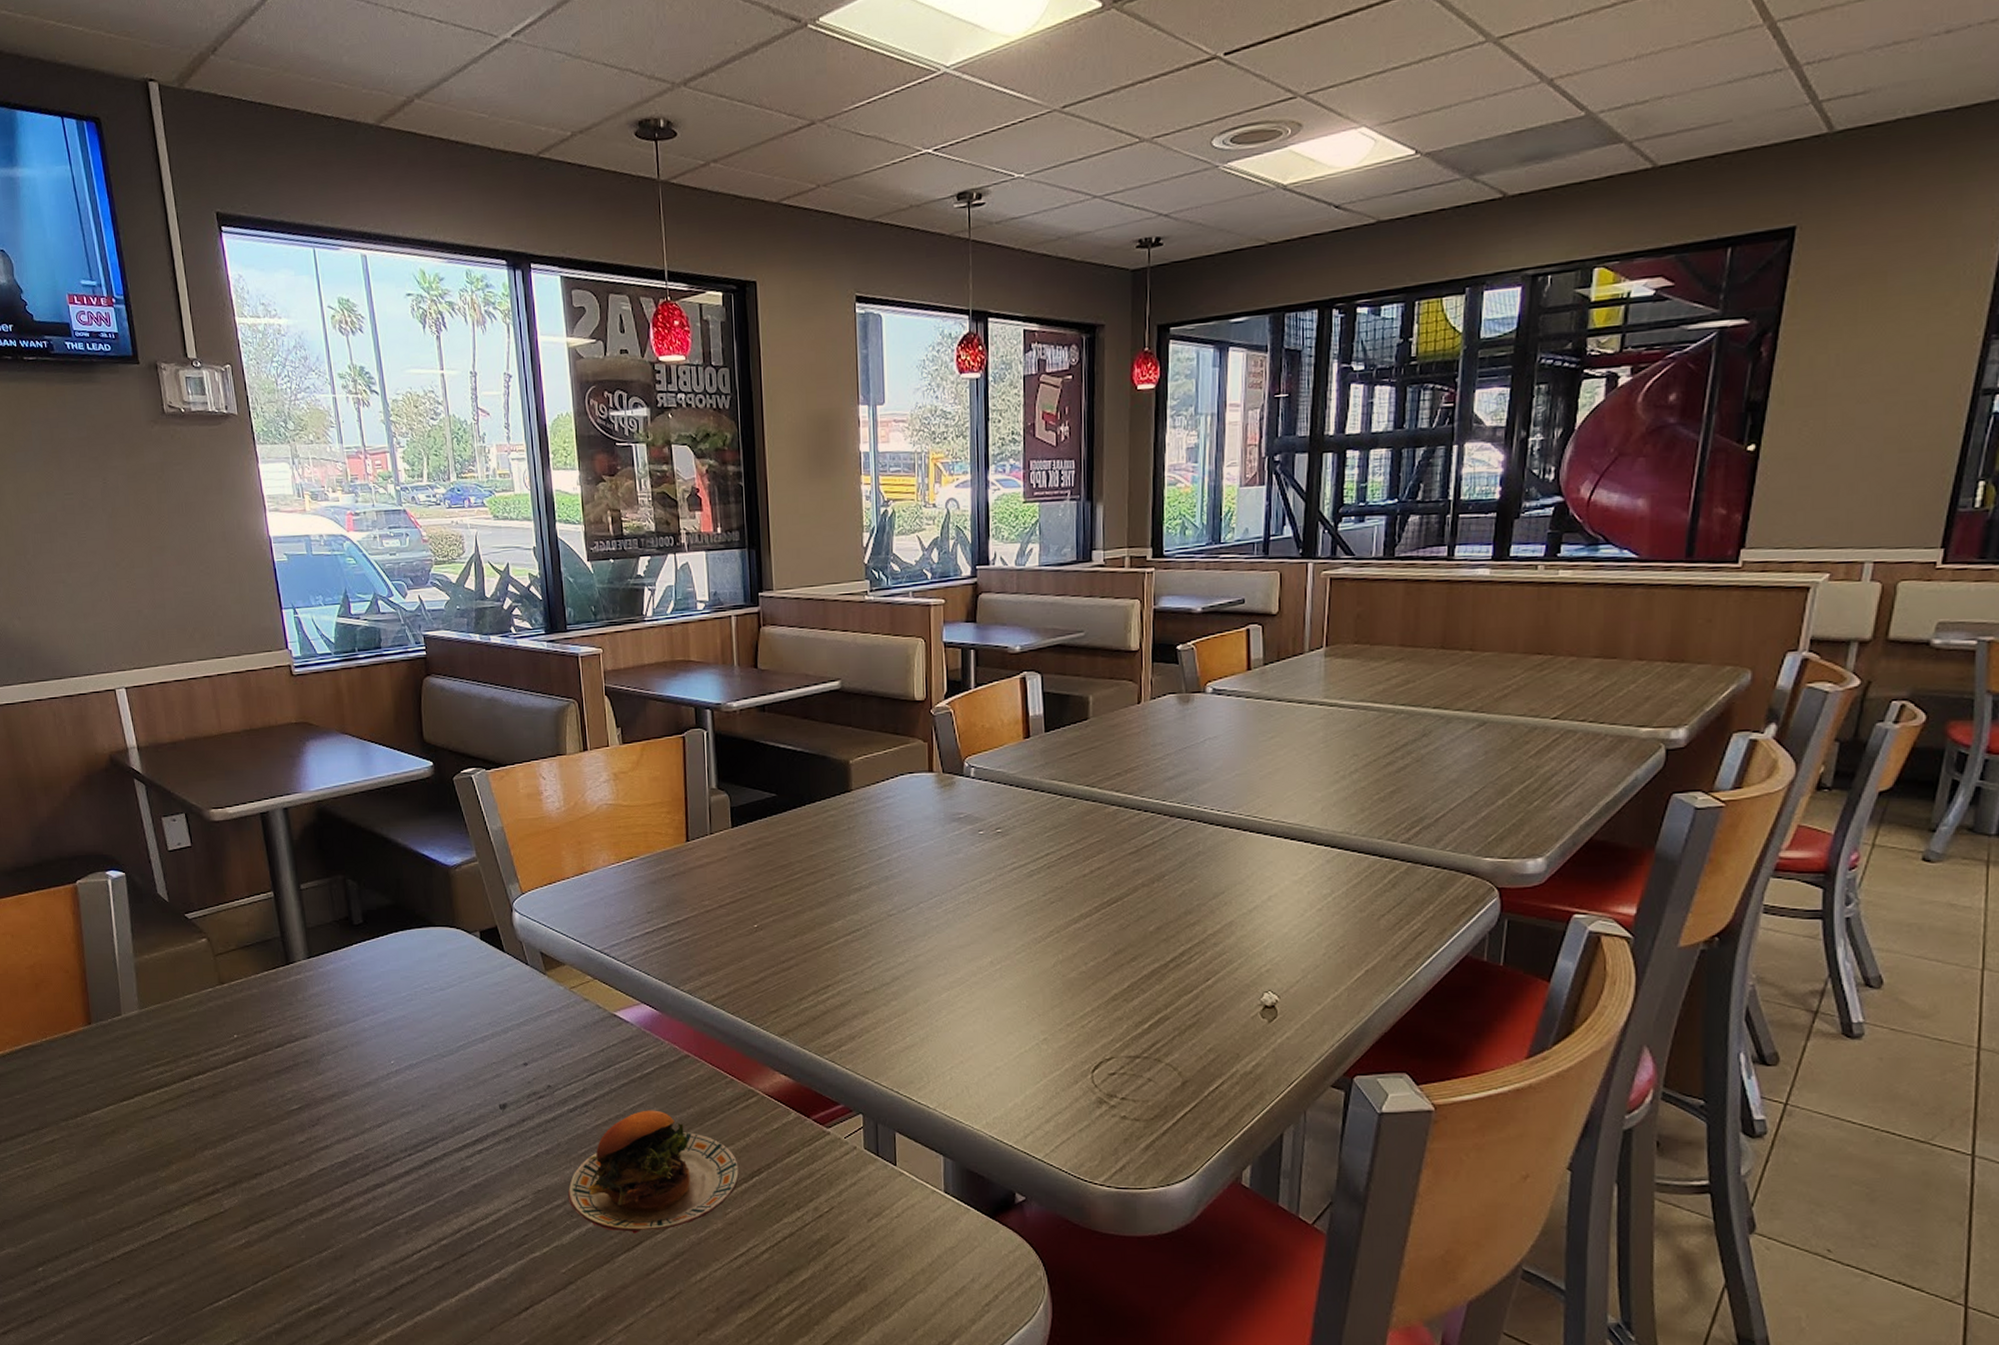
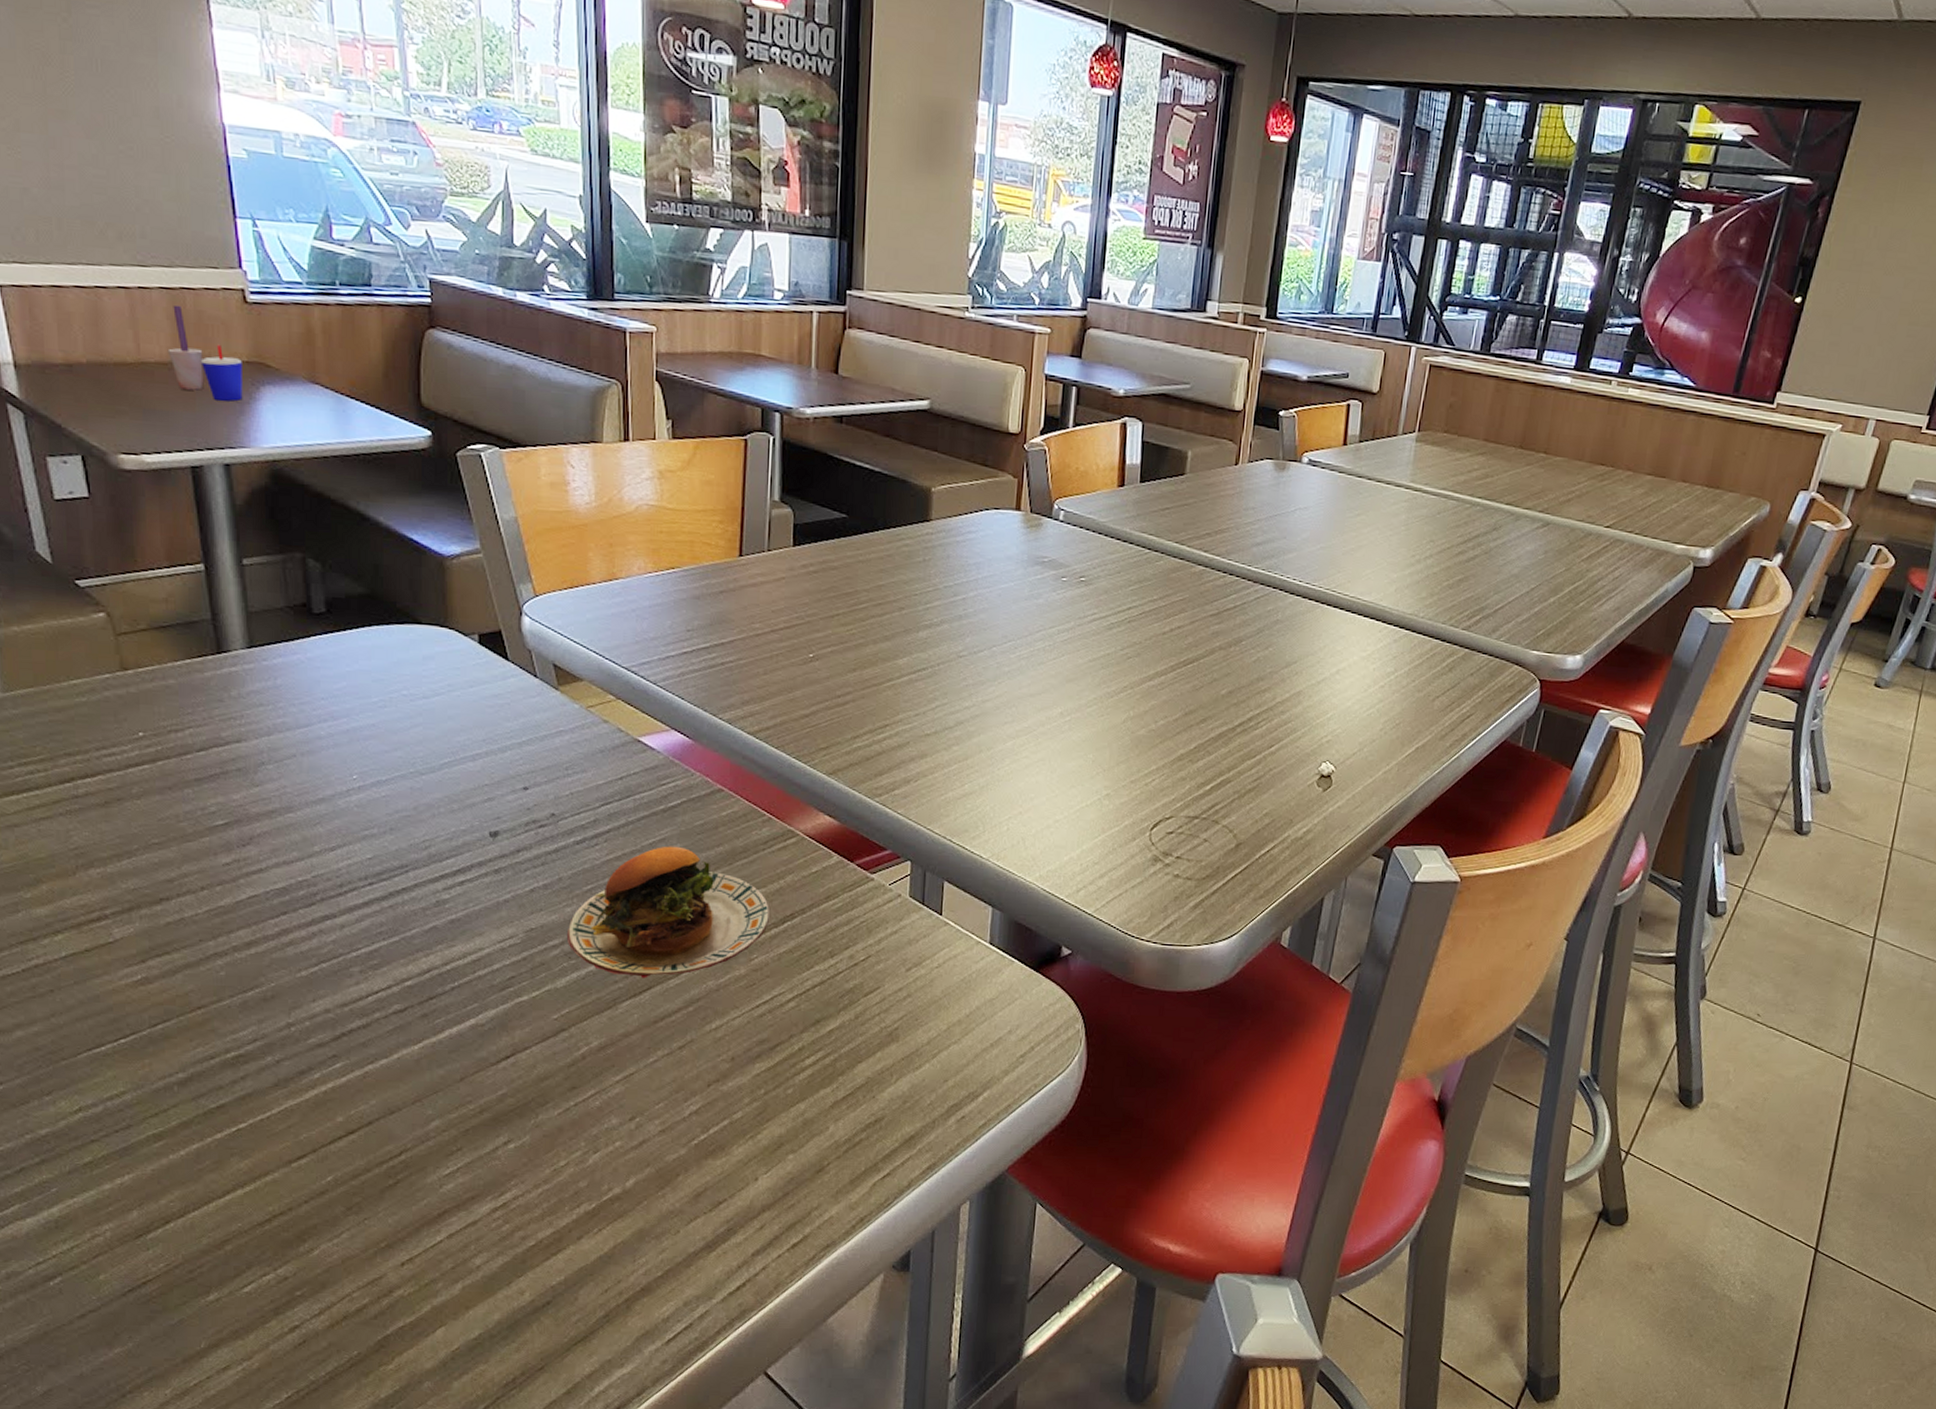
beverage cup: none [240,684,266,751] -> present [167,304,204,391]
beverage cup: none [263,712,294,757] -> present [201,344,243,402]

